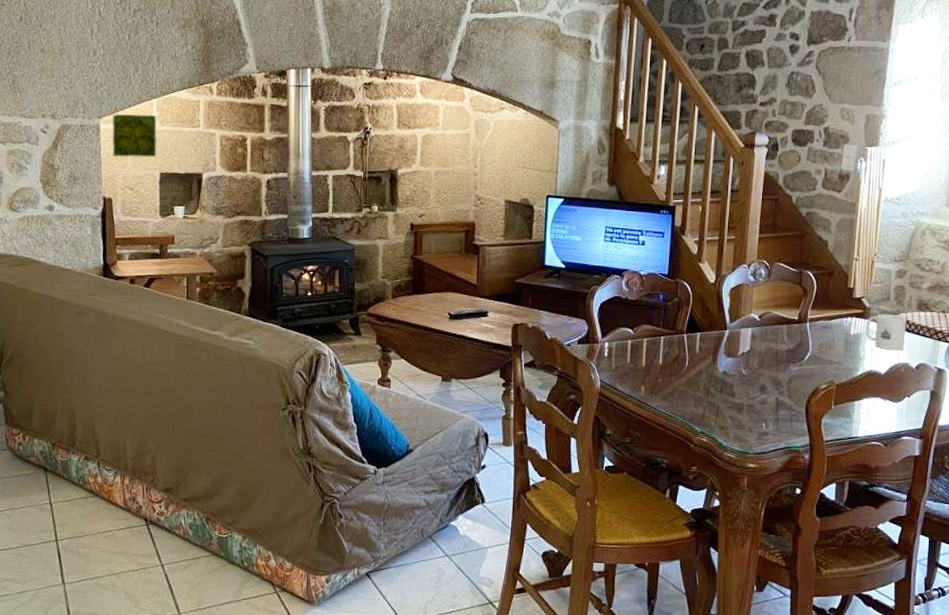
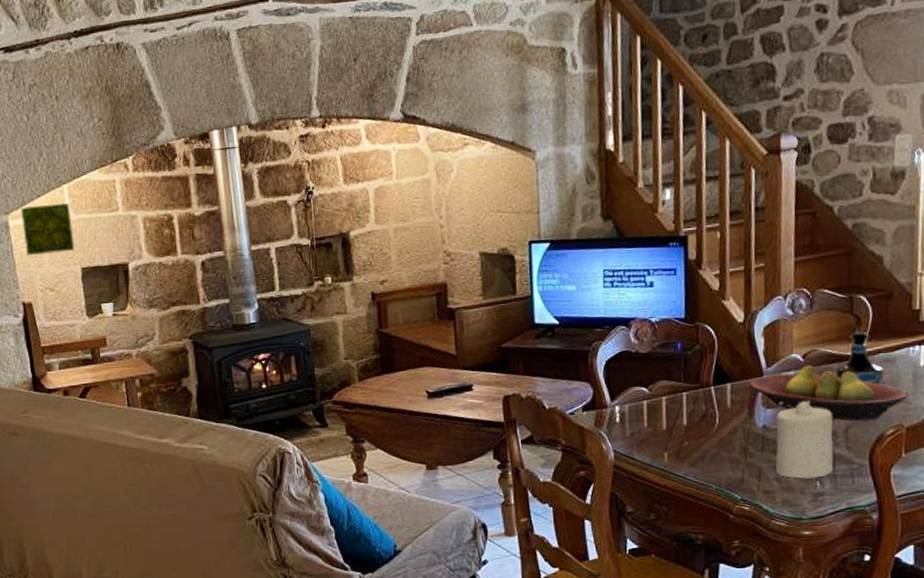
fruit bowl: none [716,324,840,376] -> present [750,365,909,421]
candle: none [731,354,779,420] -> present [776,401,834,479]
tequila bottle: none [783,301,822,347] -> present [834,331,884,385]

